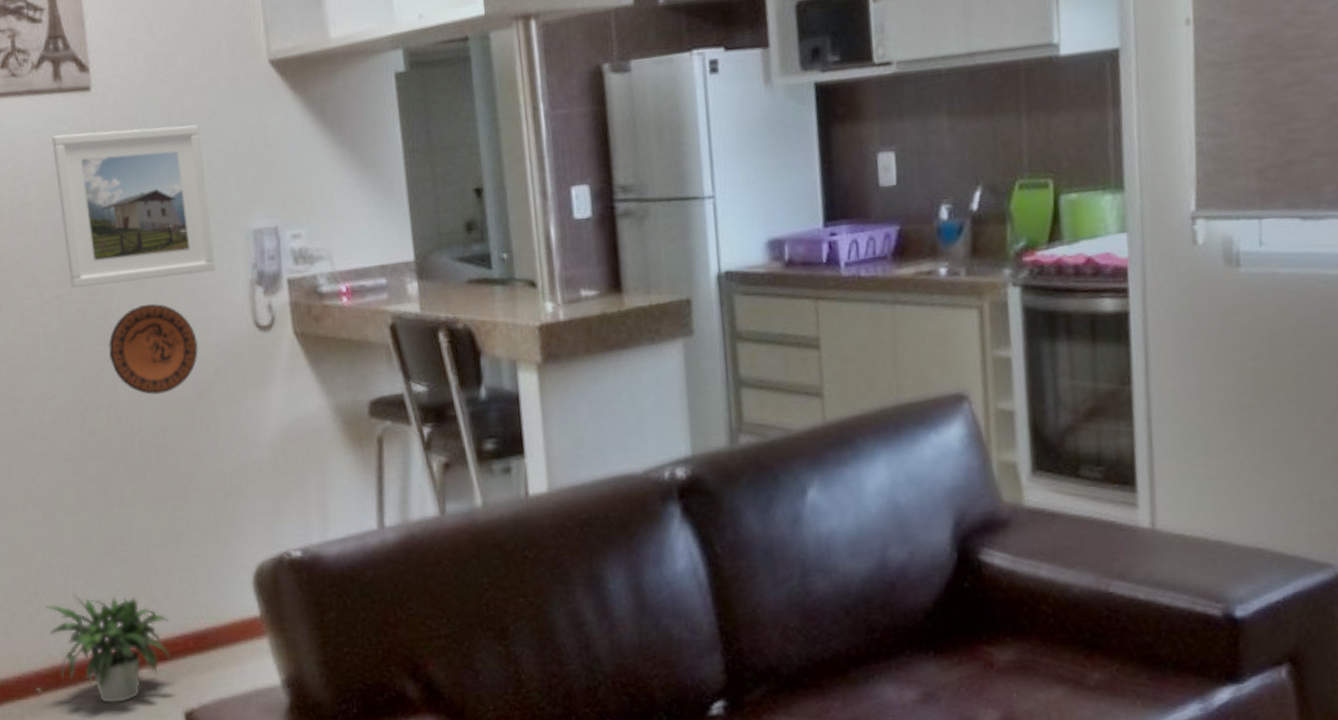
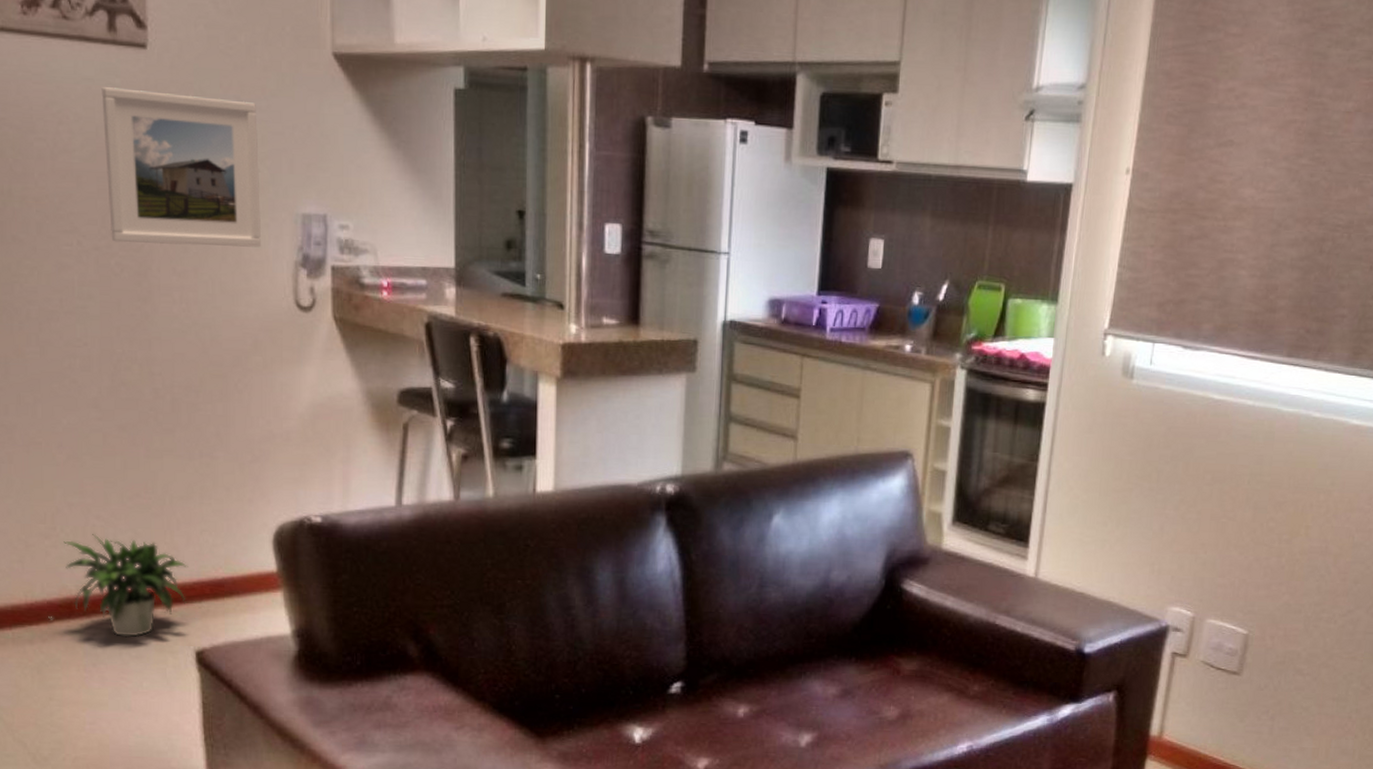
decorative plate: present [109,304,199,395] -> none [147,269,238,356]

